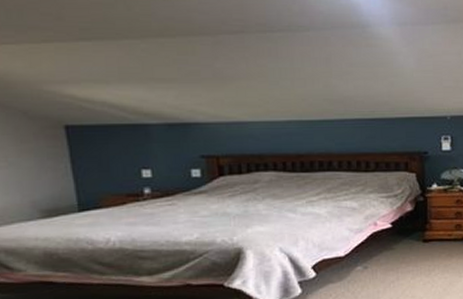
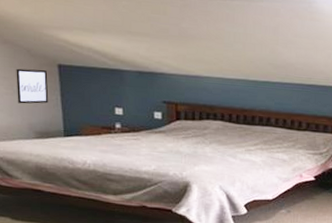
wall art: none [10,134,55,178] -> present [16,68,49,104]

